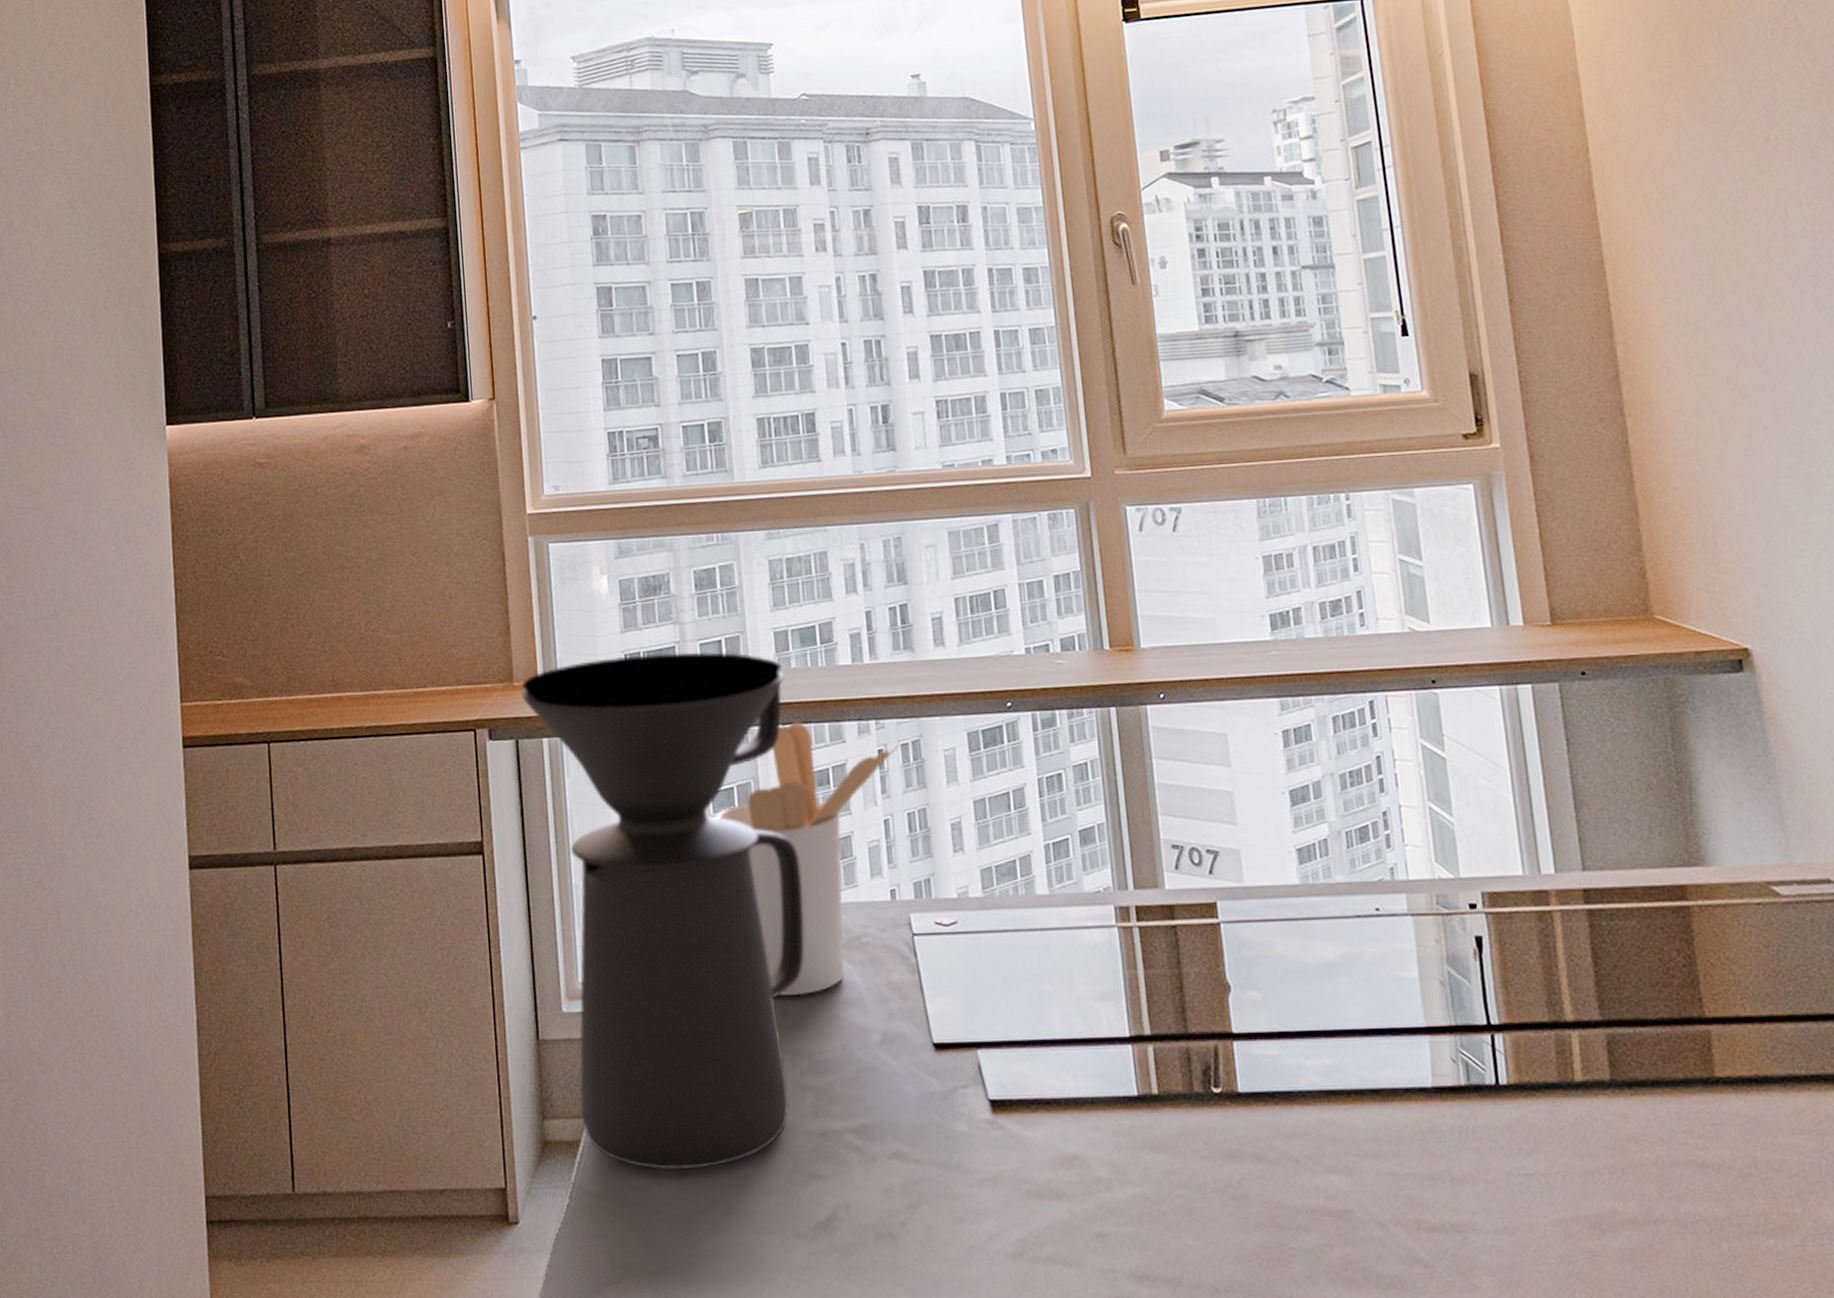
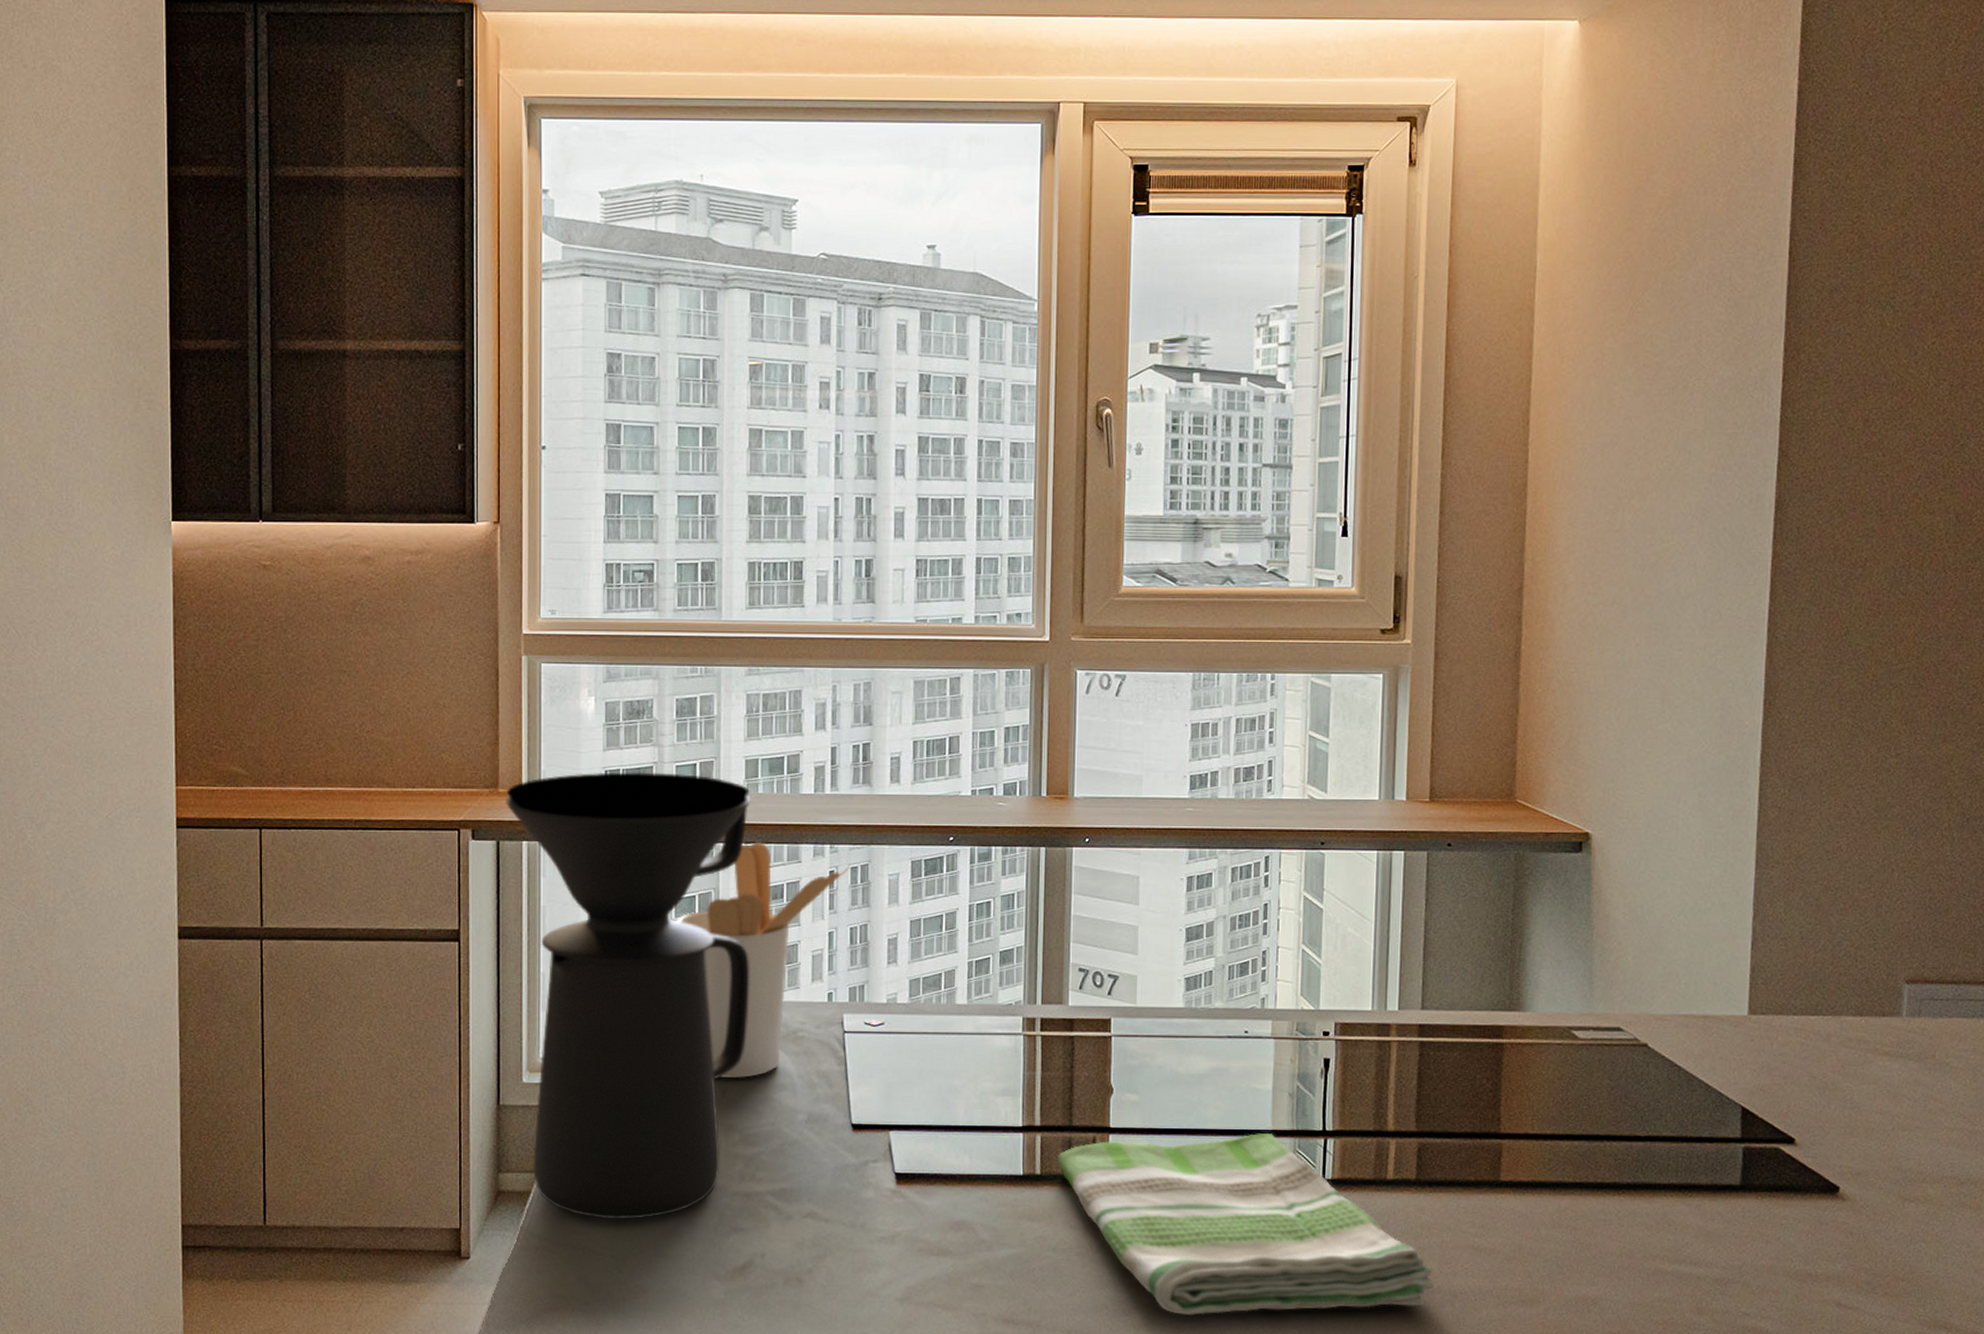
dish towel: none [1175,1031,1657,1264] -> present [1056,1133,1435,1316]

